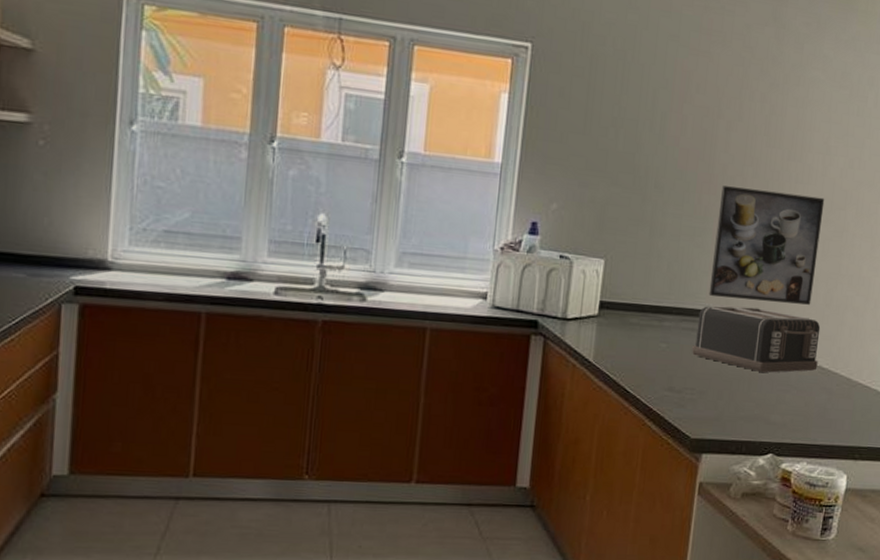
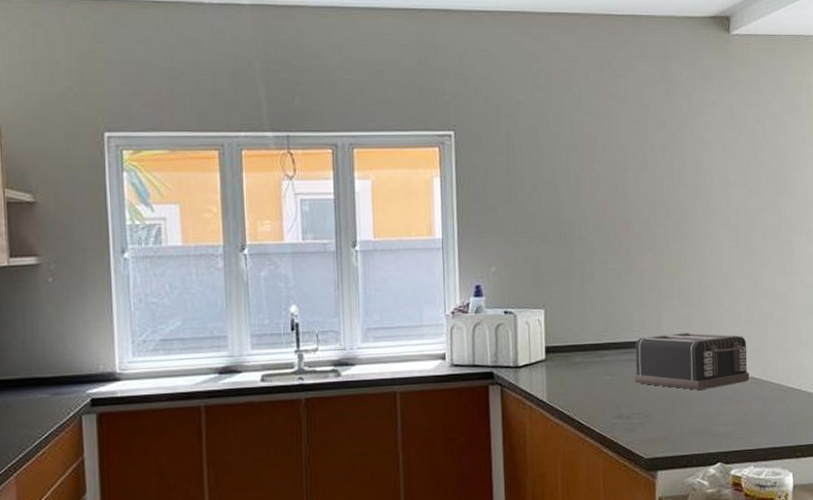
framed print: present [708,186,825,305] -> none [639,226,735,328]

